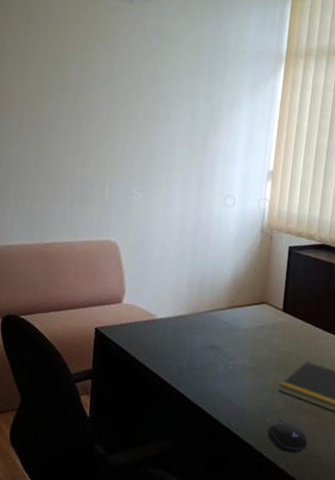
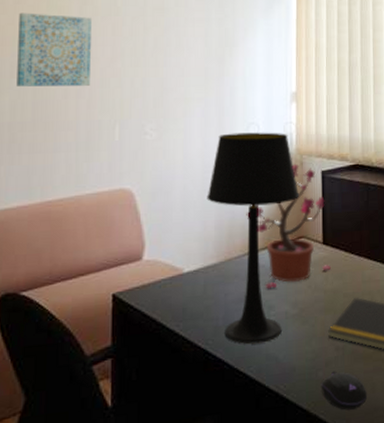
wall art: none [23,73,90,146] -> present [16,12,92,87]
table lamp: none [182,202,266,387] -> present [207,132,300,345]
potted plant: none [215,237,289,343] -> present [246,163,332,289]

